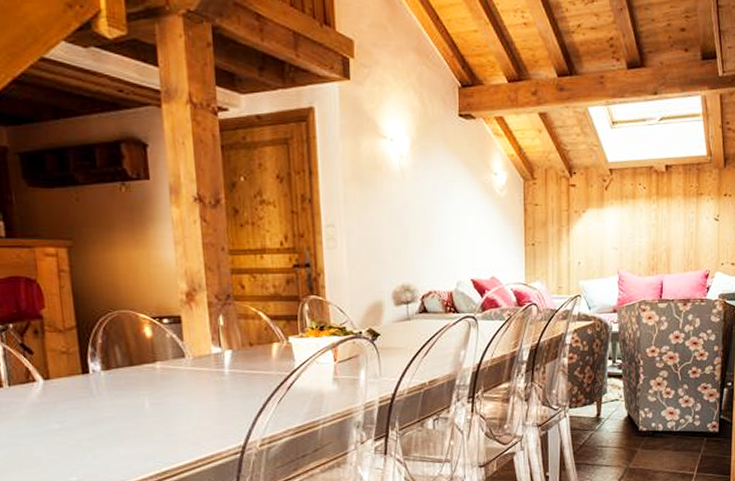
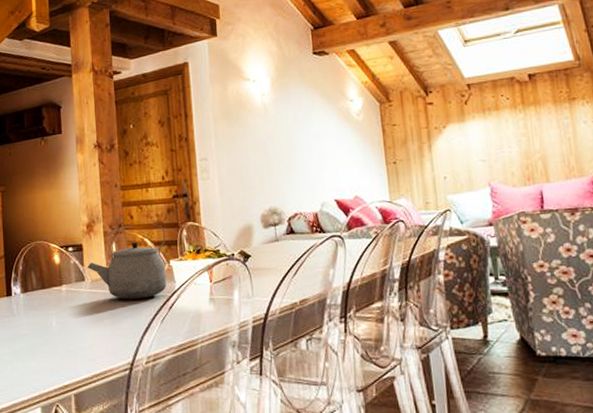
tea kettle: none [188,296,285,379] -> present [87,224,167,300]

